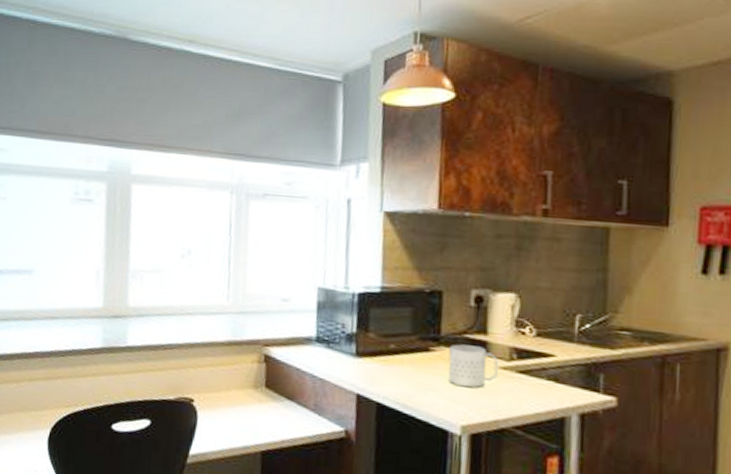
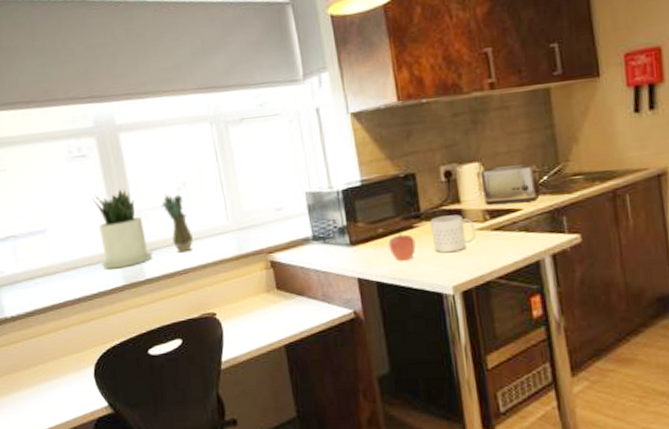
planter: none [83,243,140,329] -> present [93,189,153,269]
vase: none [160,258,187,326] -> present [161,194,193,253]
fruit: none [397,352,429,386] -> present [388,231,416,261]
toaster: none [513,302,584,350] -> present [480,162,541,206]

